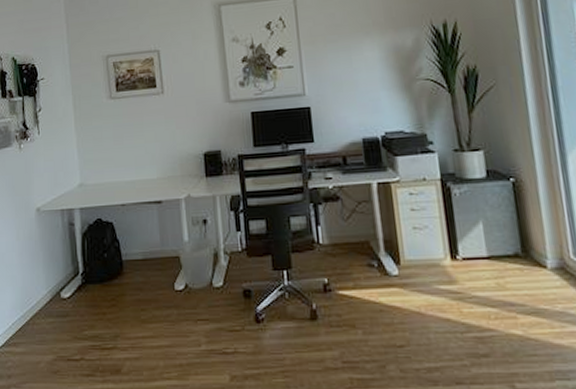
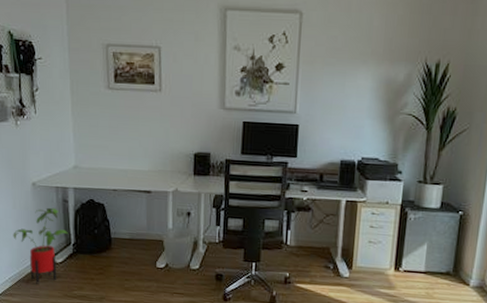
house plant: none [16,233,76,327] -> present [13,207,68,284]

